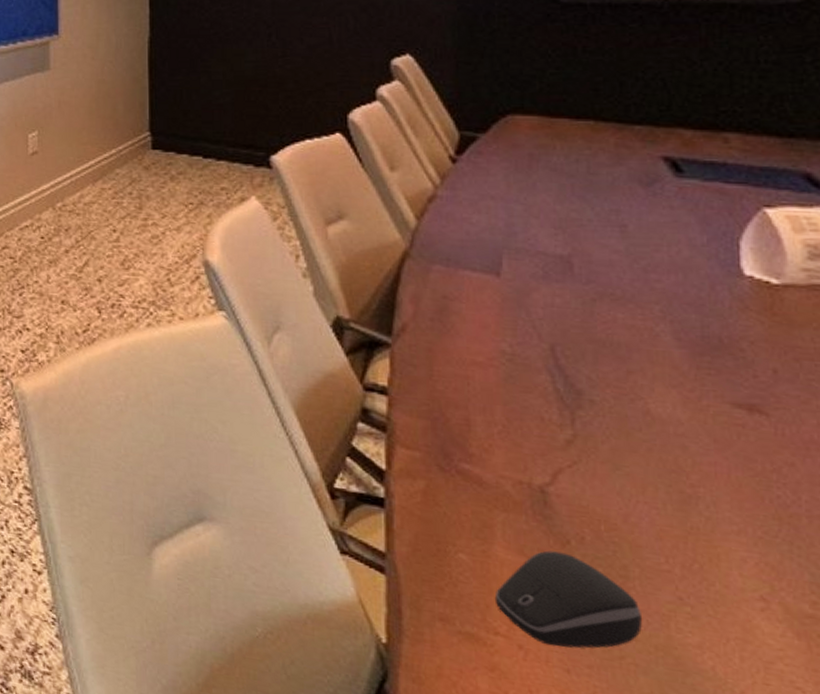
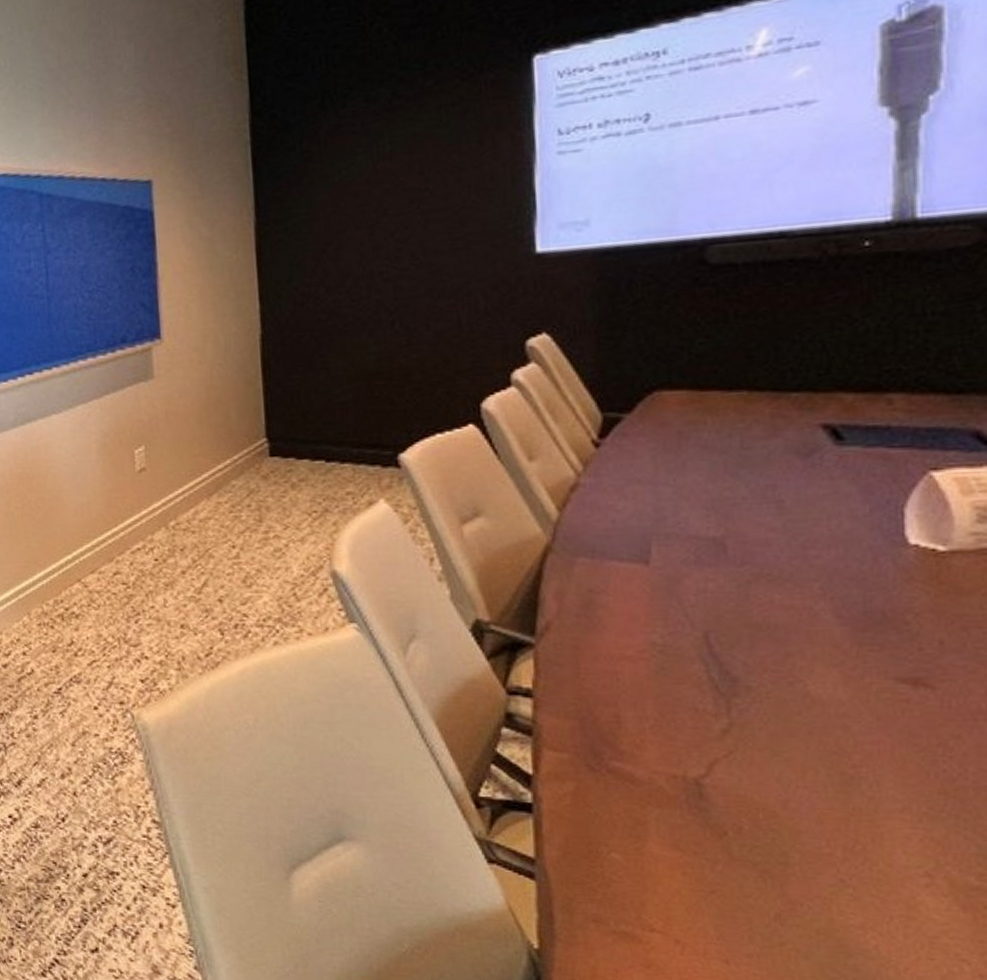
computer mouse: present [494,550,642,649] -> none [649,843,802,939]

